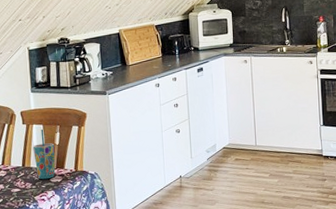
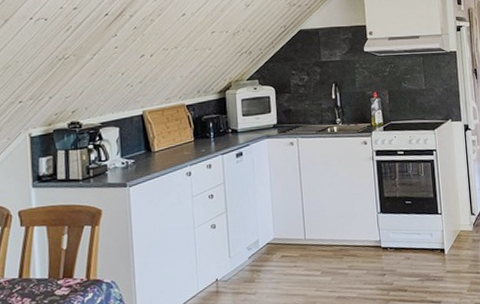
cup: present [33,129,56,180] -> none [33,231,62,293]

